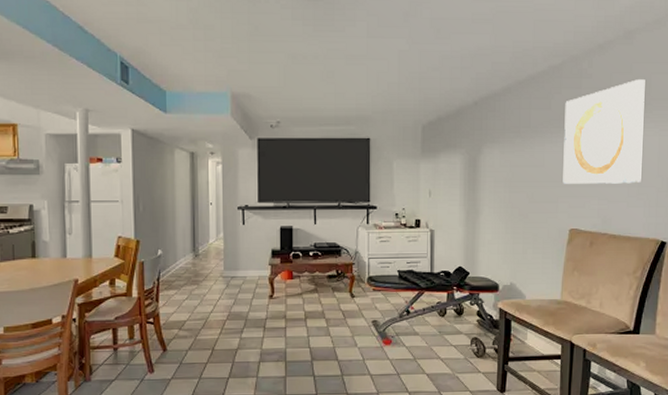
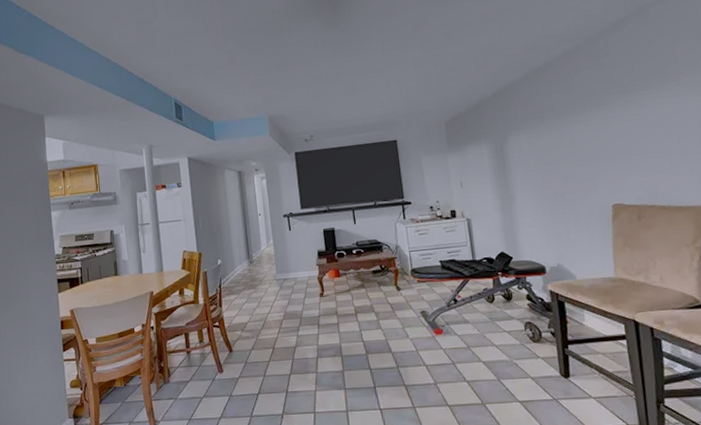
wall art: present [563,79,645,184] -> none [586,49,684,161]

